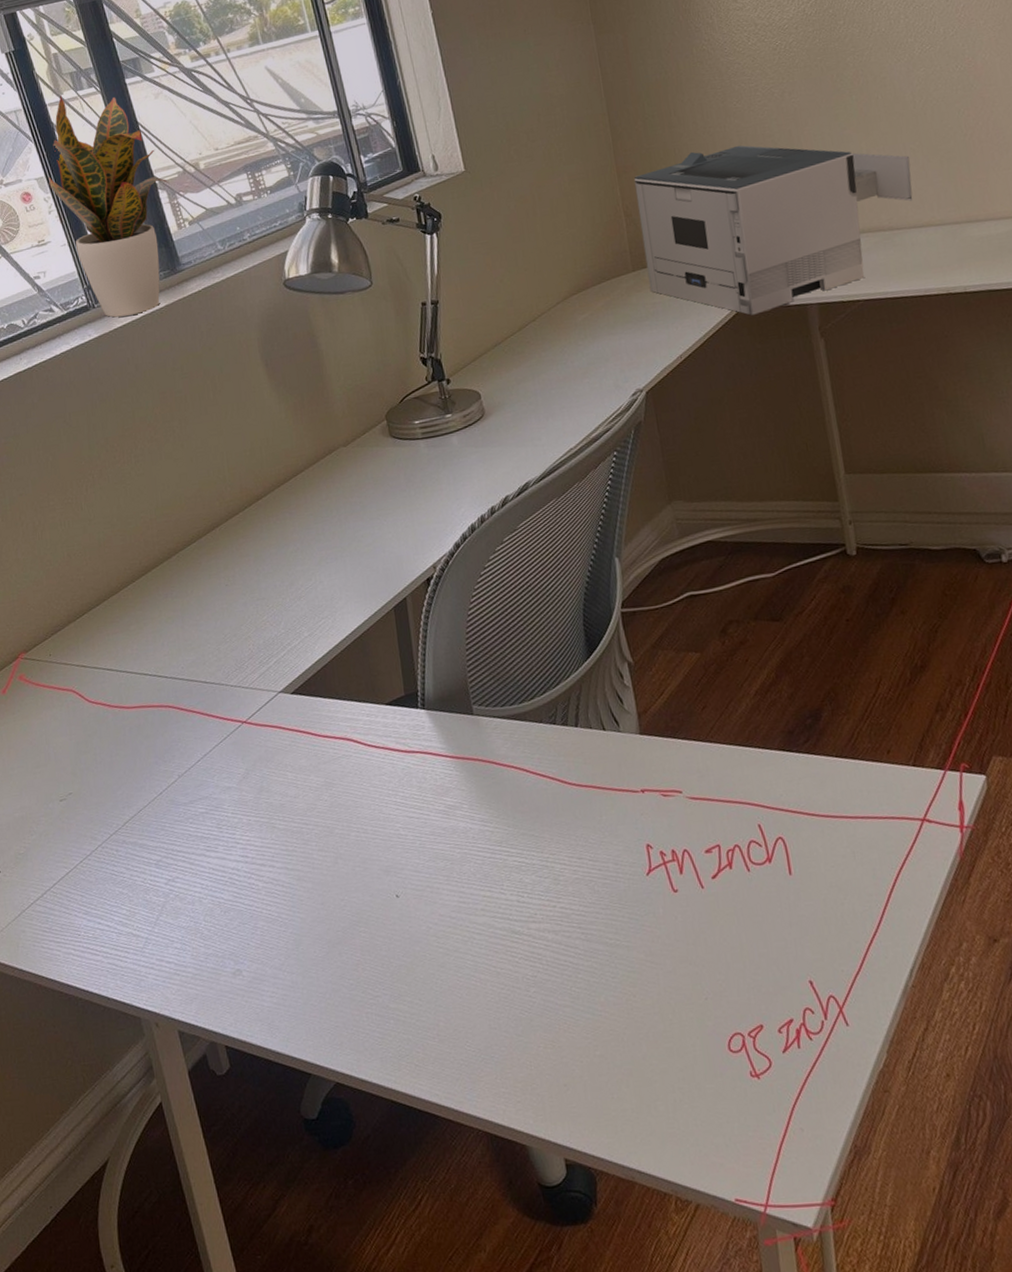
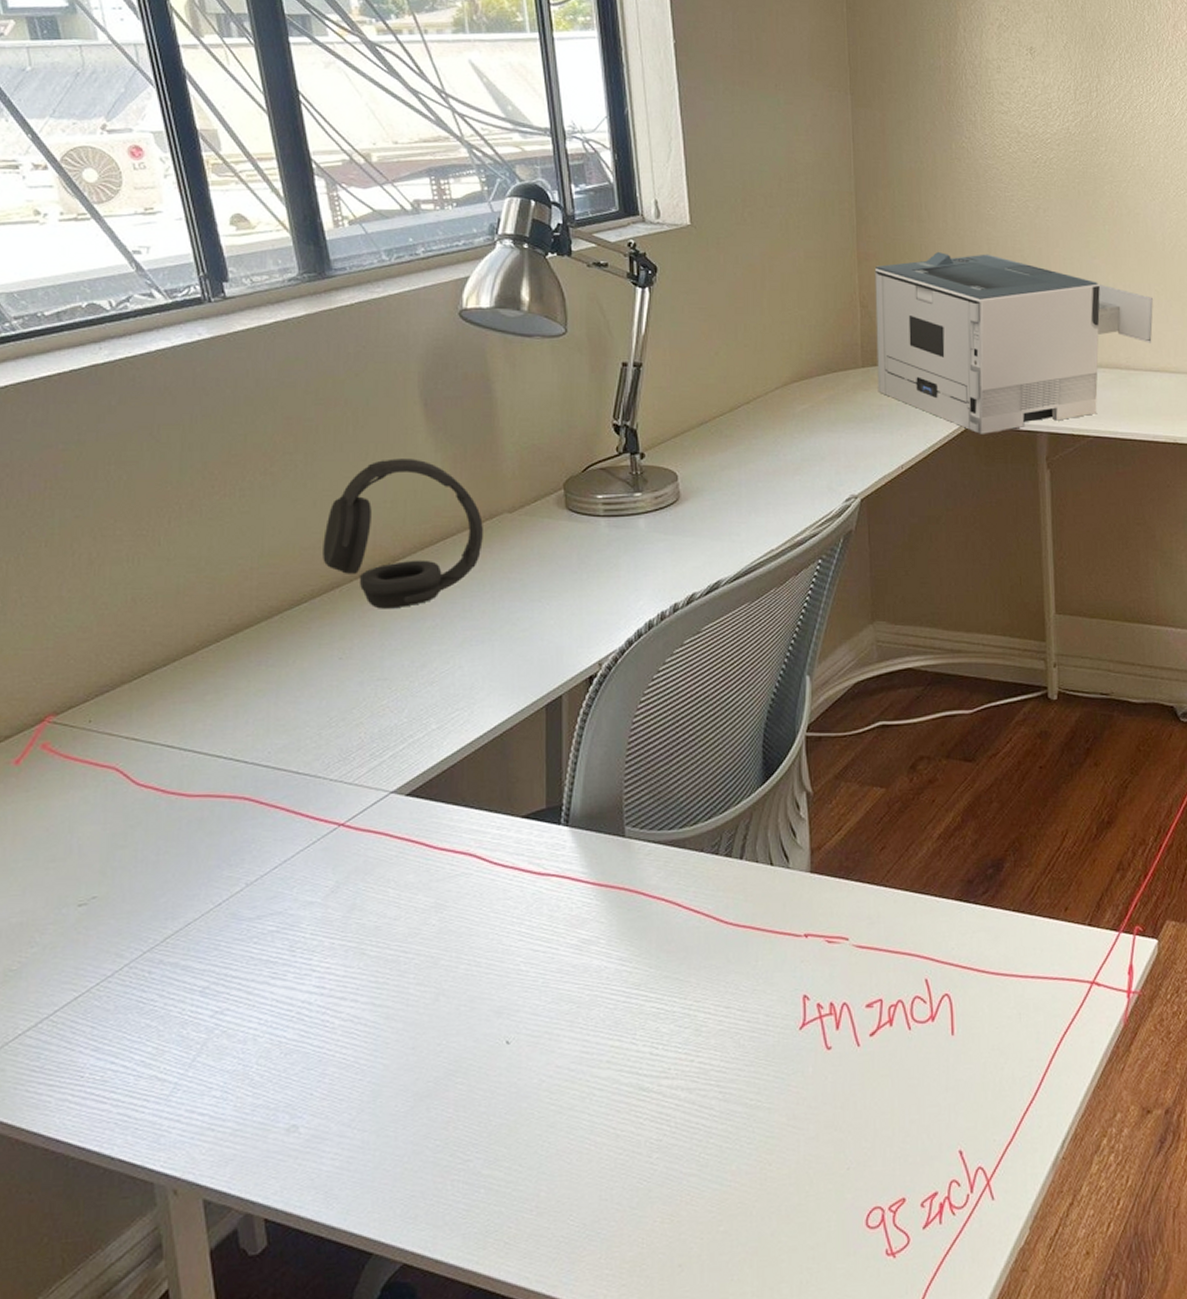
potted plant: present [48,95,169,318] -> none [169,38,330,319]
headphones: none [201,411,326,541] -> present [323,459,483,609]

